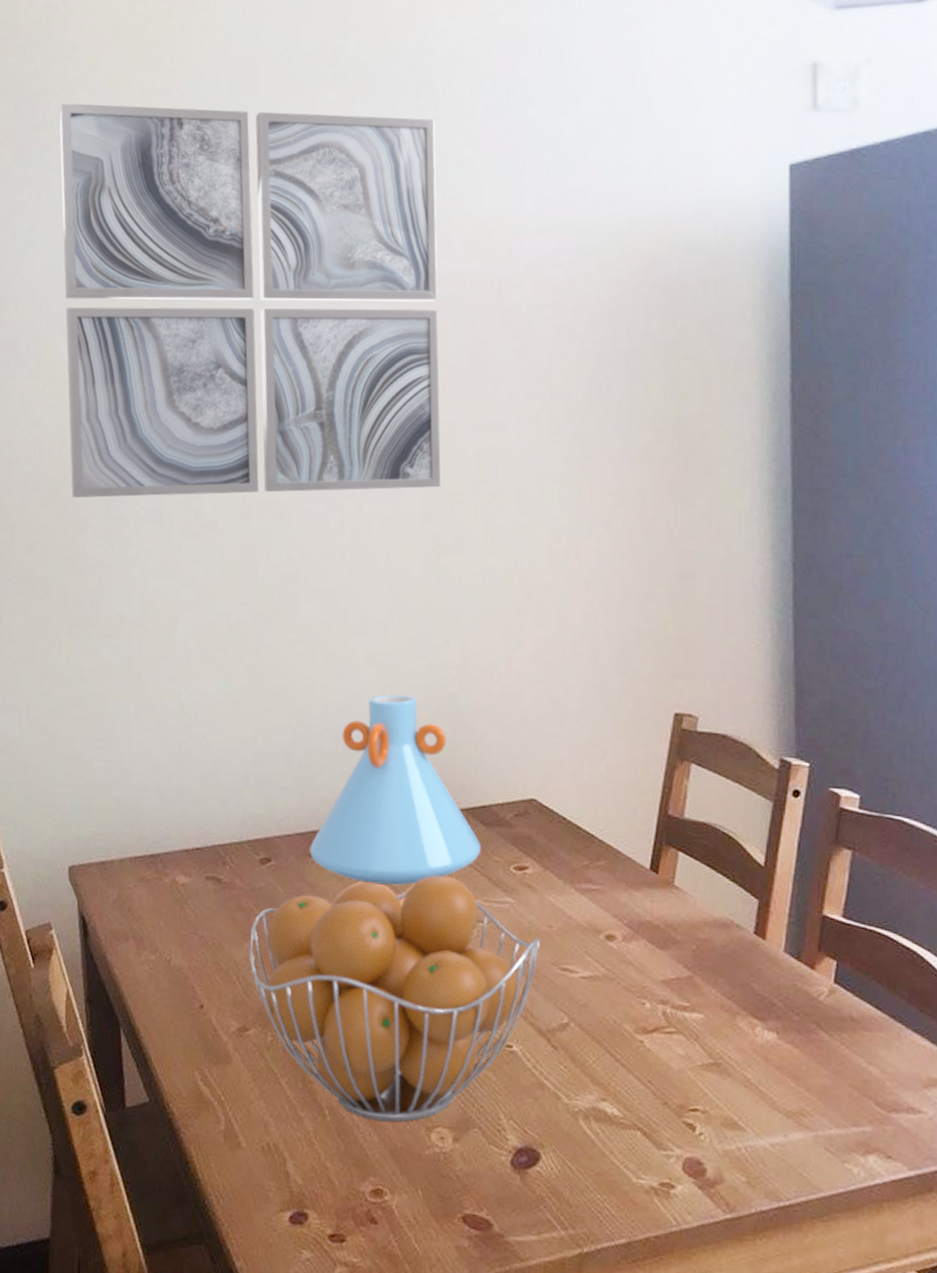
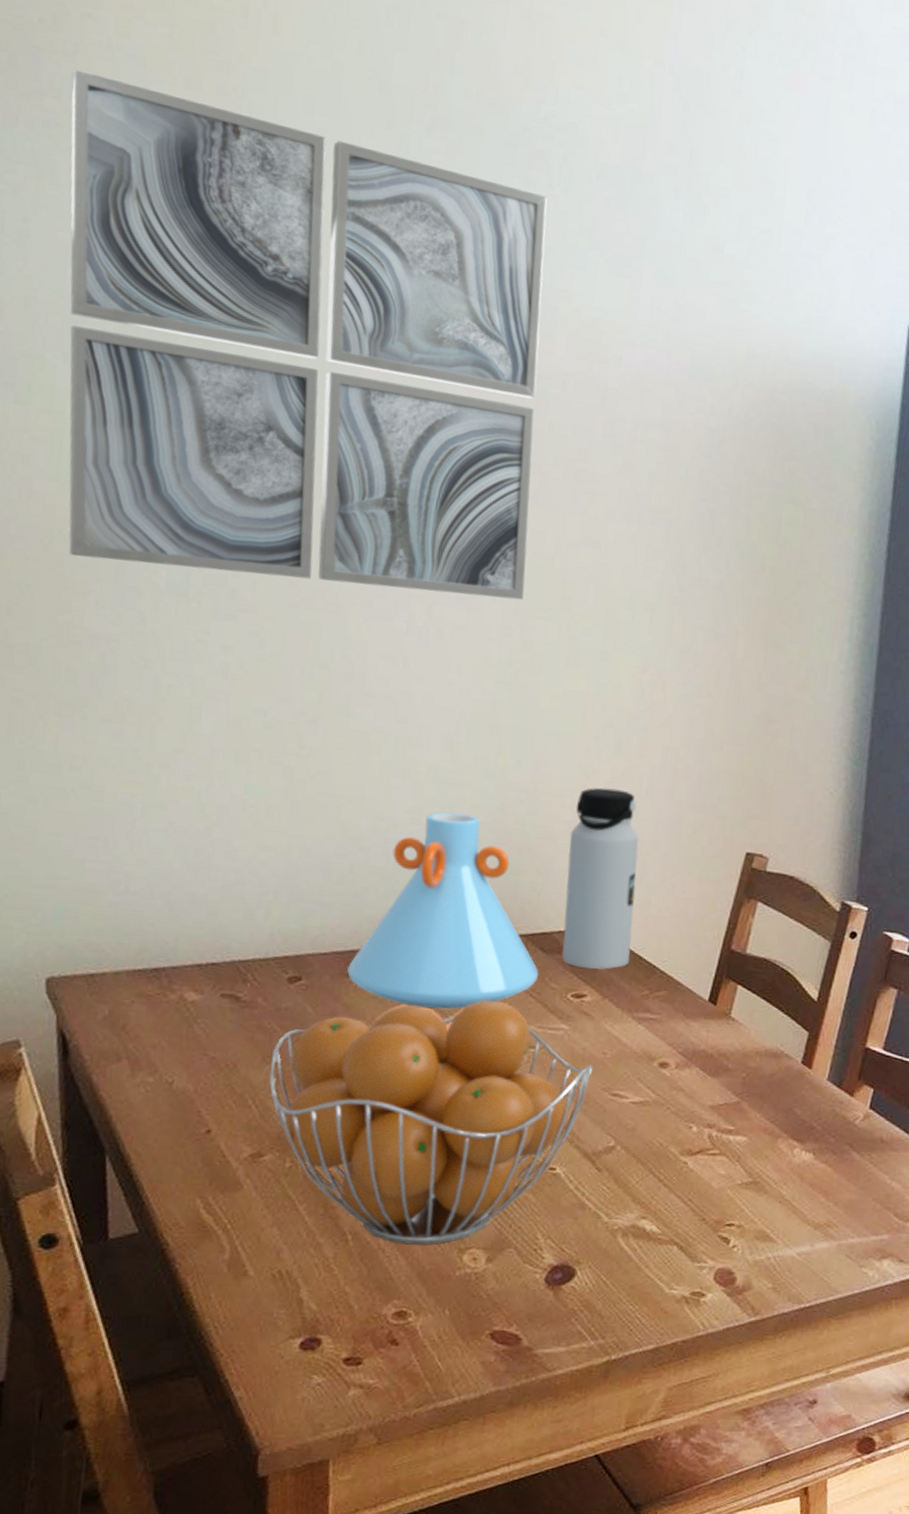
water bottle: none [499,659,568,842] -> present [562,787,639,970]

